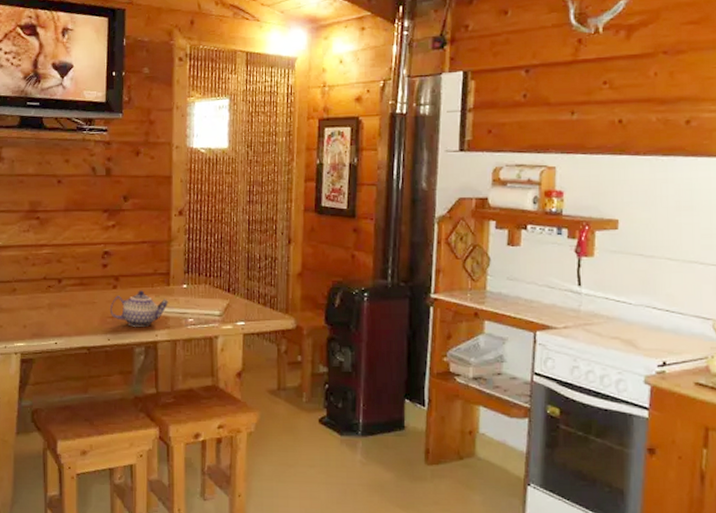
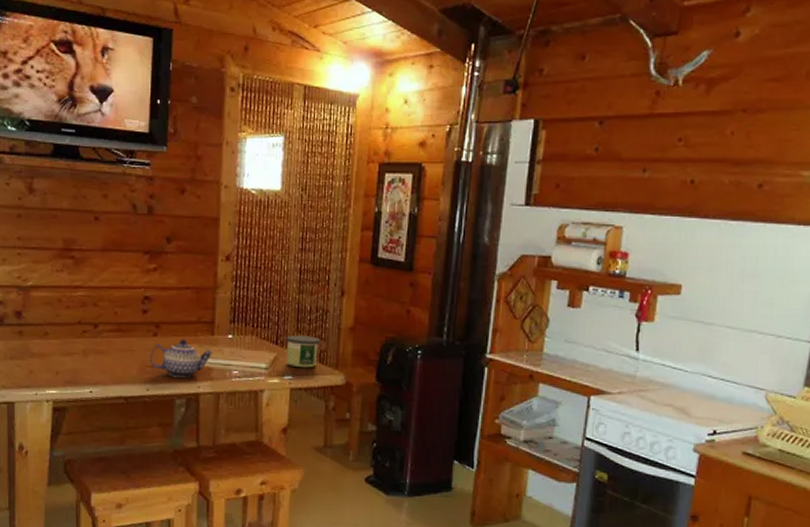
candle: none [238,283,270,314] -> present [286,335,320,368]

